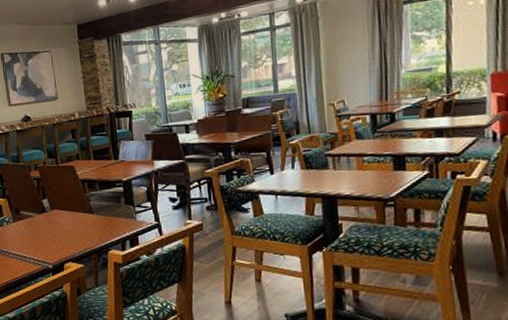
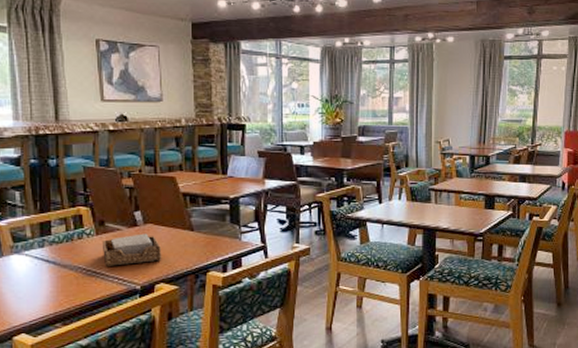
napkin holder: none [19,218,68,249] -> present [103,233,162,266]

